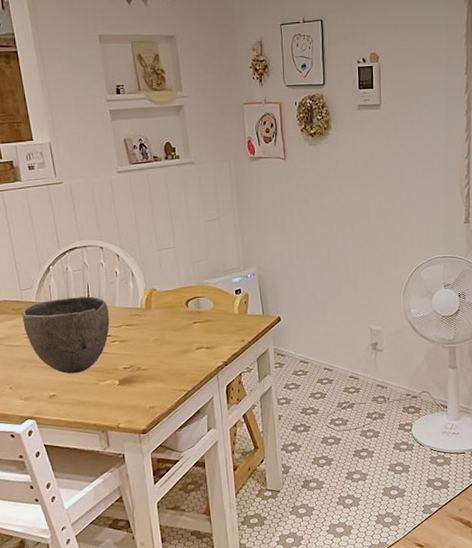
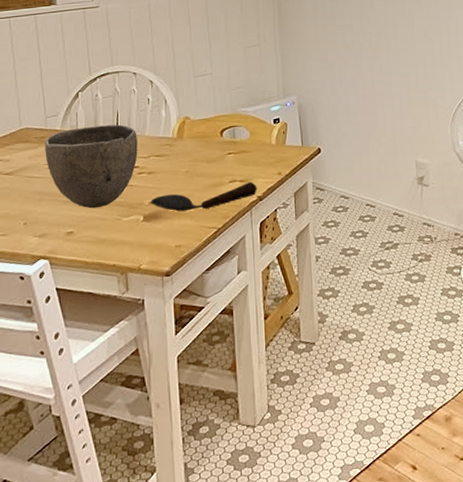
spoon: none [124,348,223,376] -> present [151,181,257,212]

